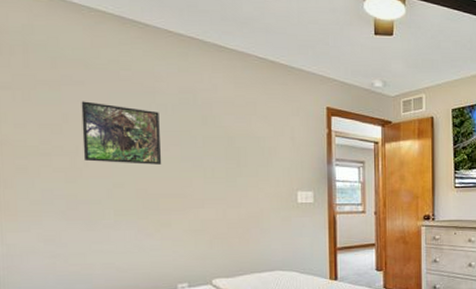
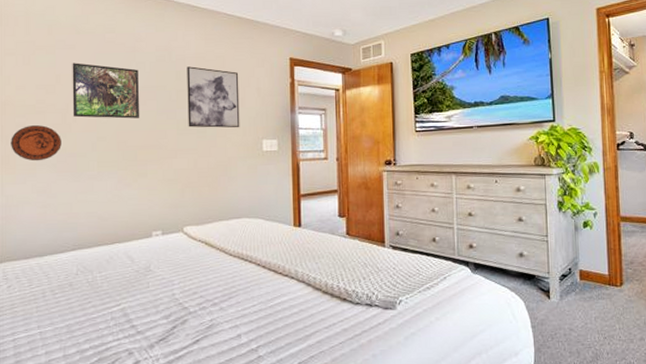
decorative plate: none [10,169,71,208] -> present [11,125,61,161]
wall art: none [214,111,273,179] -> present [187,66,240,128]

